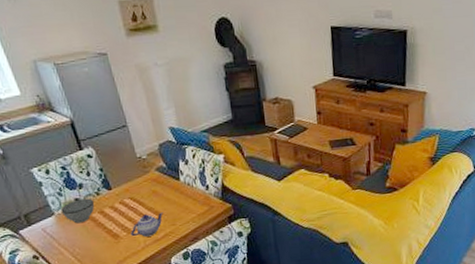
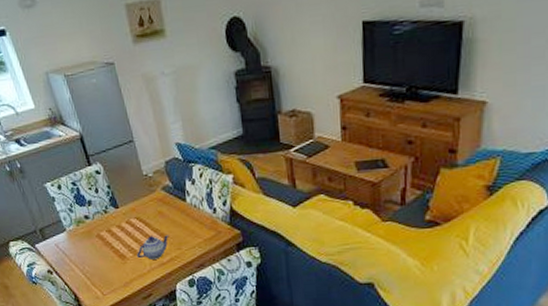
bowl: present [60,198,95,224] -> none [71,216,103,241]

